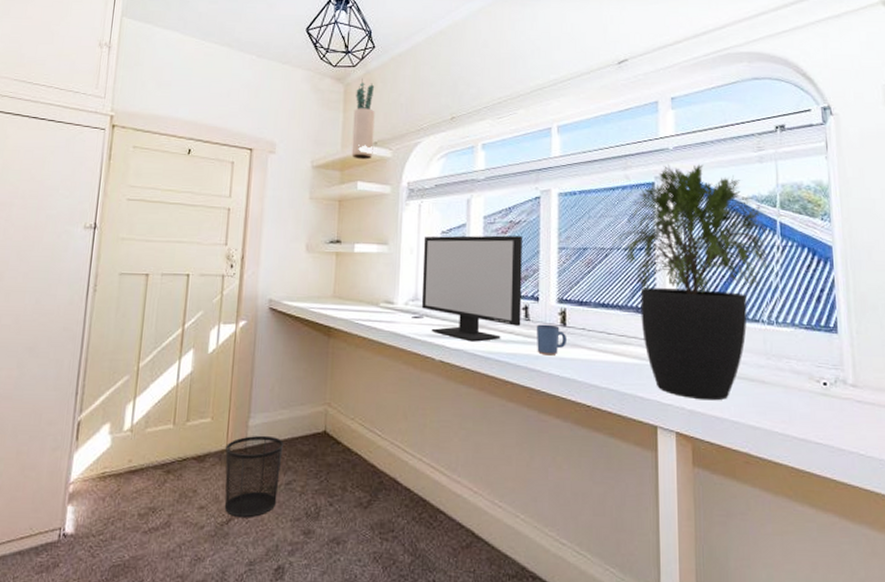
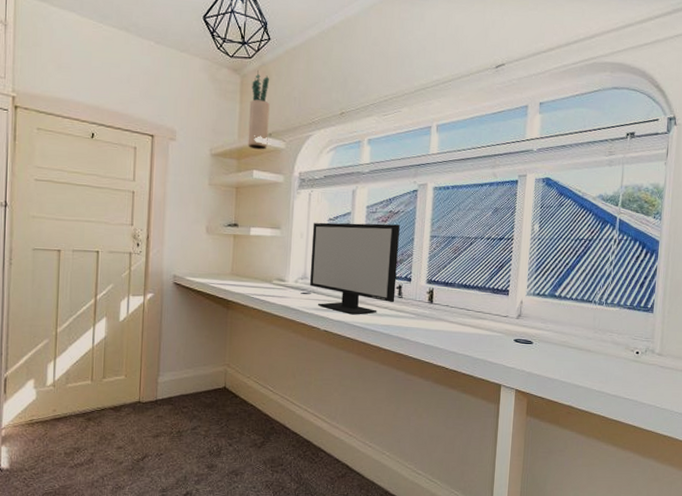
waste bin: present [224,435,283,518] -> none [139,390,189,456]
mug: present [536,324,566,356] -> none [407,301,433,327]
potted plant: present [611,164,773,401] -> none [476,165,614,365]

